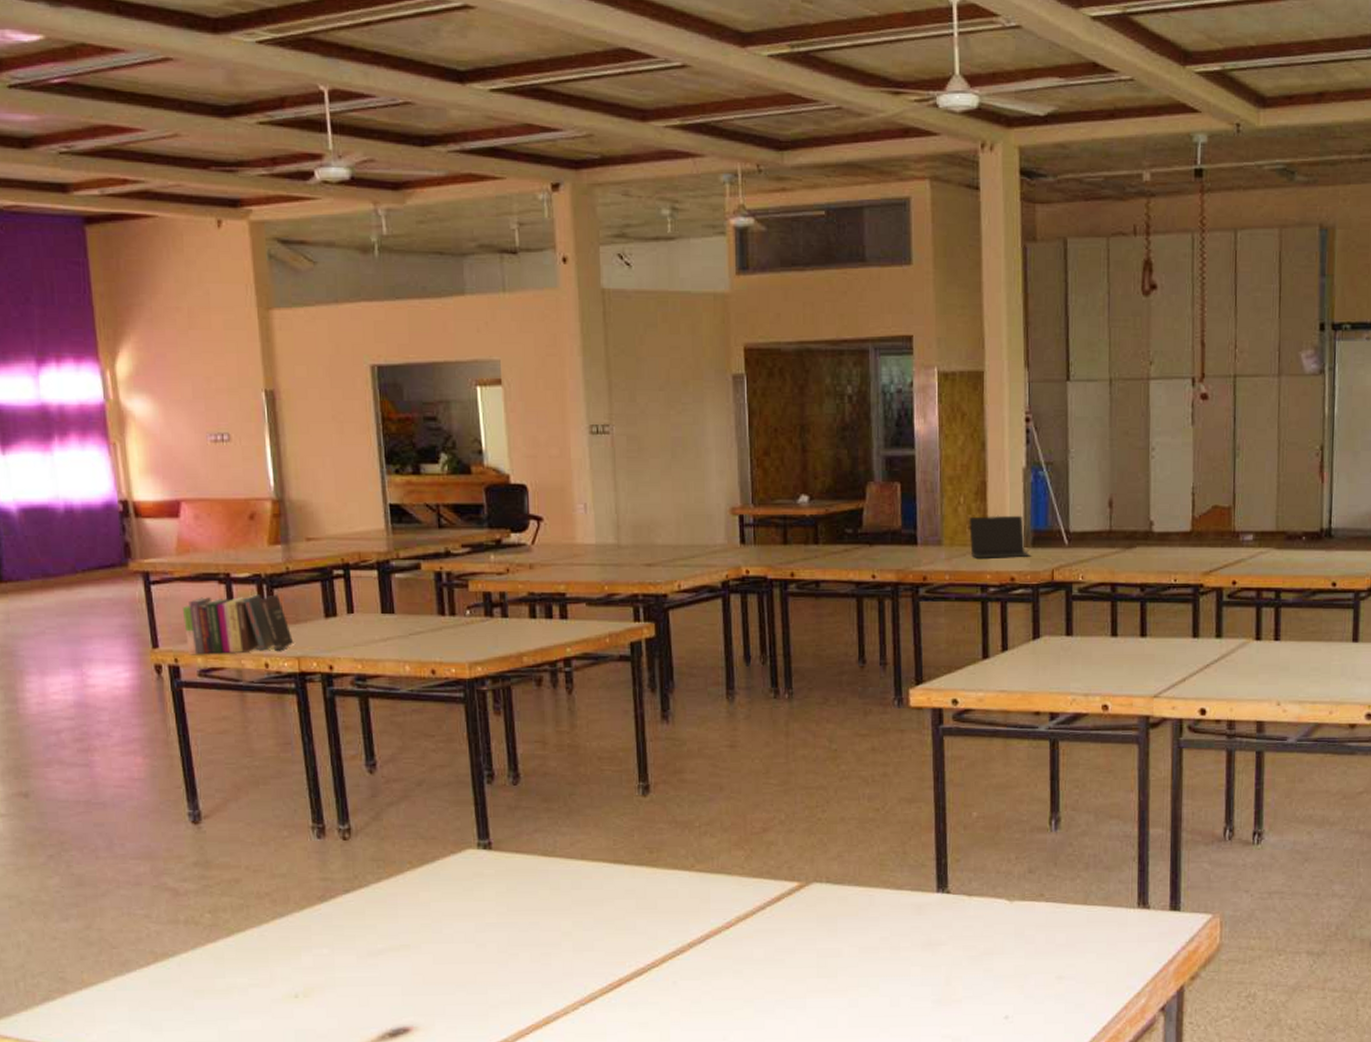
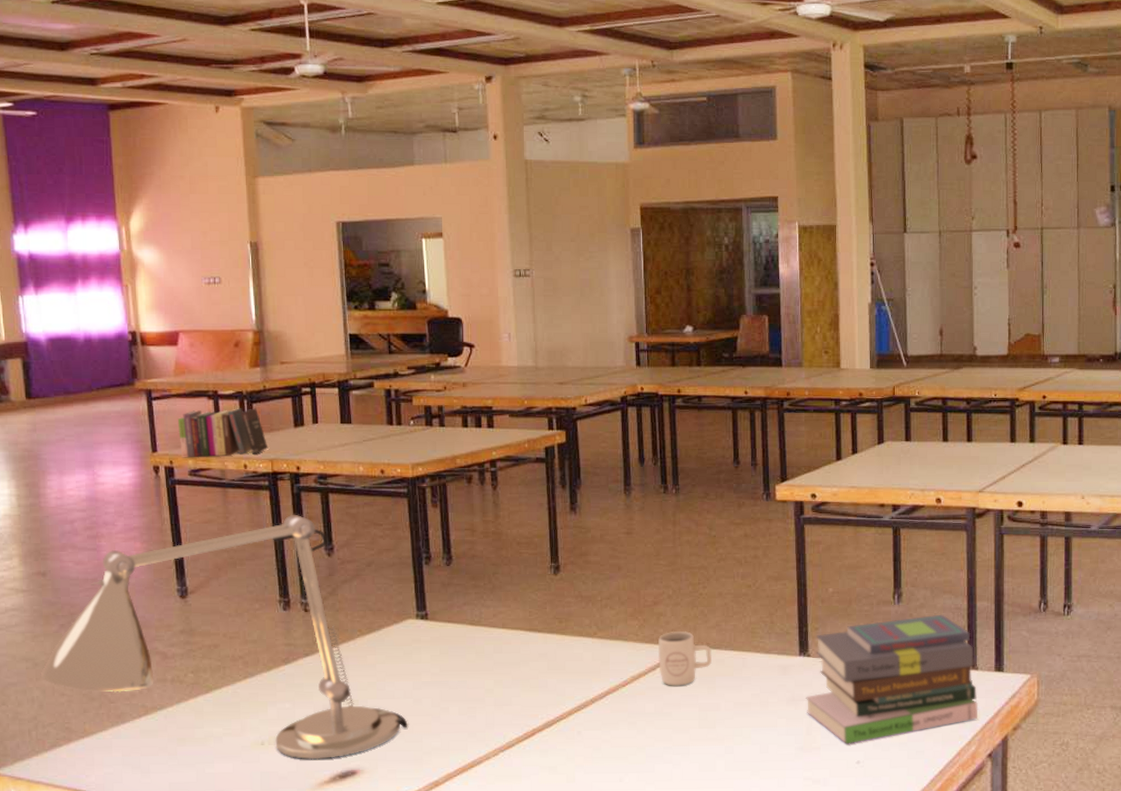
desk lamp: none [26,723,470,1015] -> present [40,514,408,760]
mug: none [767,862,832,928] -> present [657,631,712,686]
books: none [944,843,1150,997] -> present [806,614,979,744]
laptop: present [969,515,1030,560] -> none [825,342,875,378]

